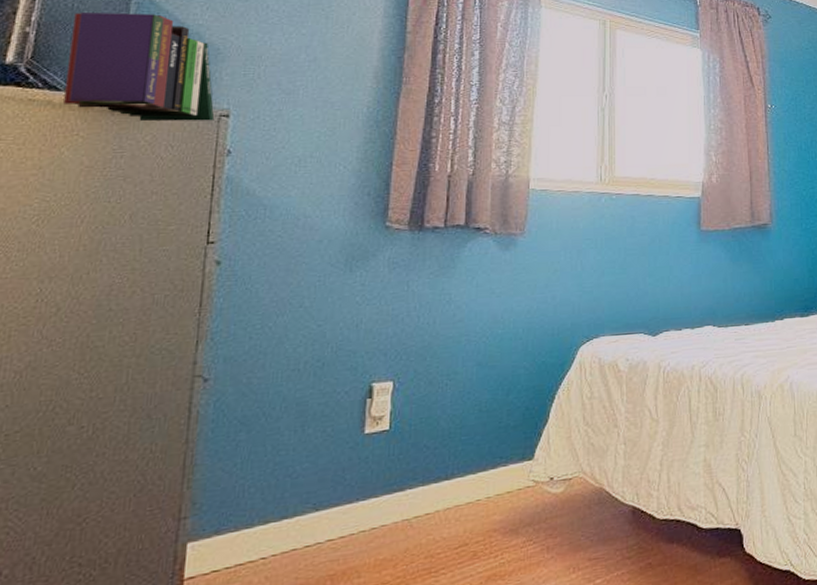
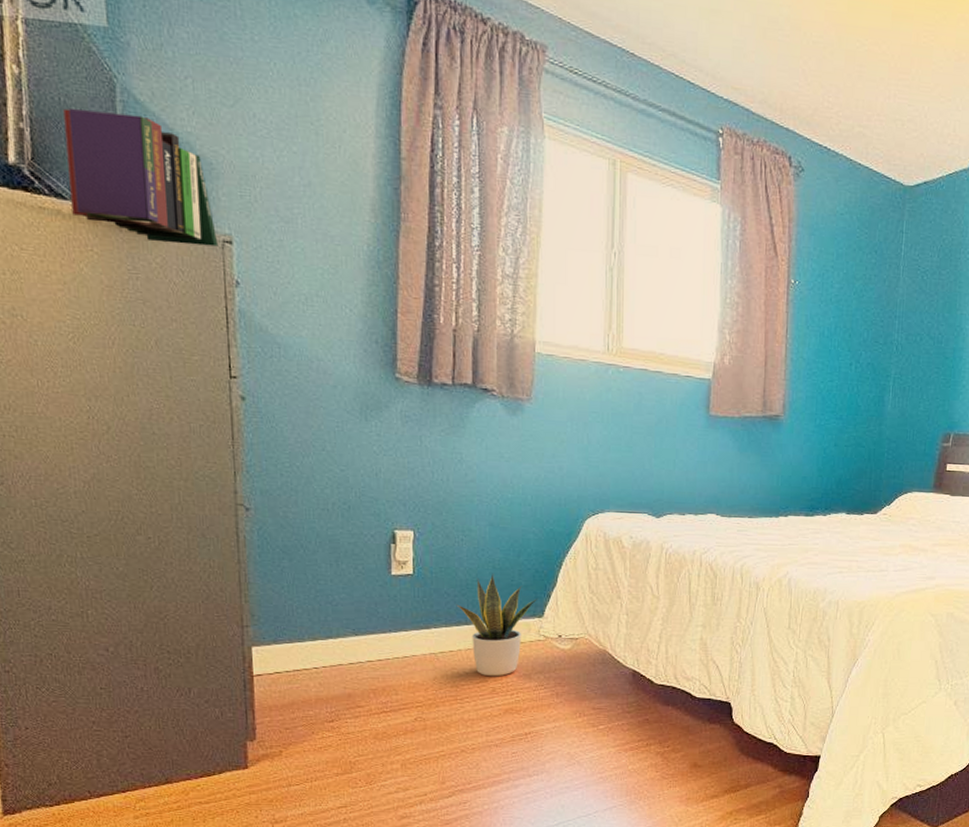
potted plant: none [436,418,528,539] -> present [456,574,538,677]

